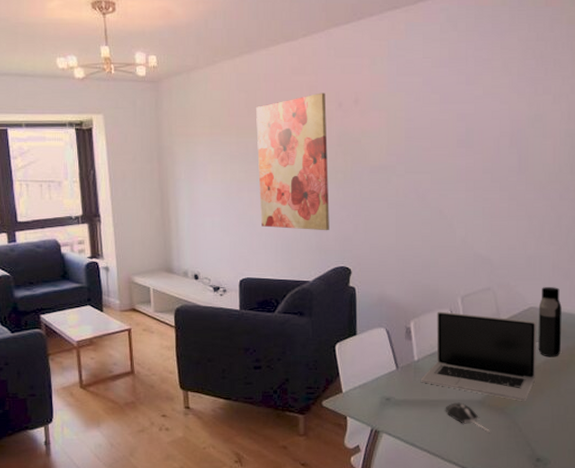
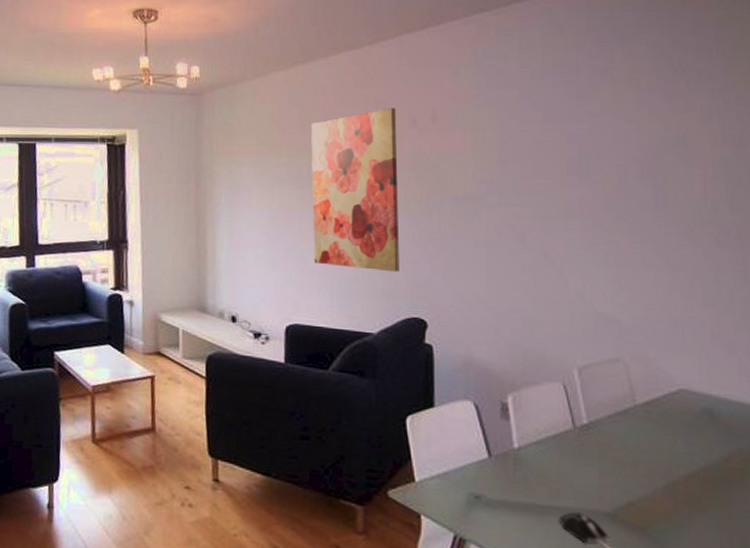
laptop: present [421,311,537,401] -> none [524,384,693,521]
water bottle: present [538,287,562,357] -> none [692,363,731,463]

